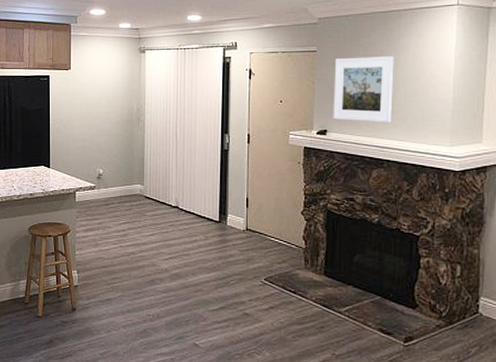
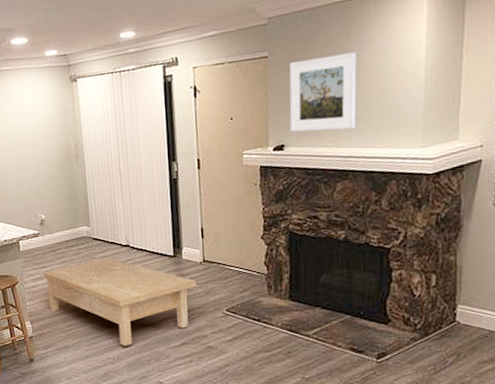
coffee table: none [94,216,238,305] -> present [43,257,196,346]

